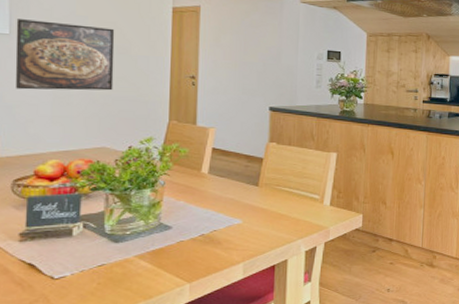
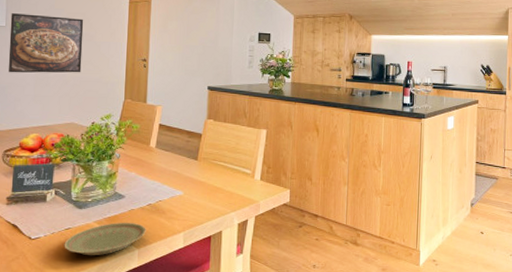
plate: none [97,254,199,294] -> present [64,222,146,256]

